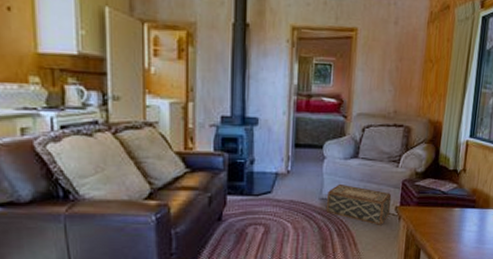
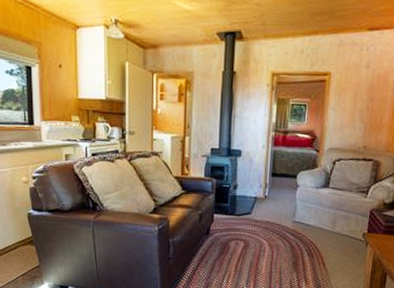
woven basket: present [327,183,392,225] -> none [299,209,360,249]

